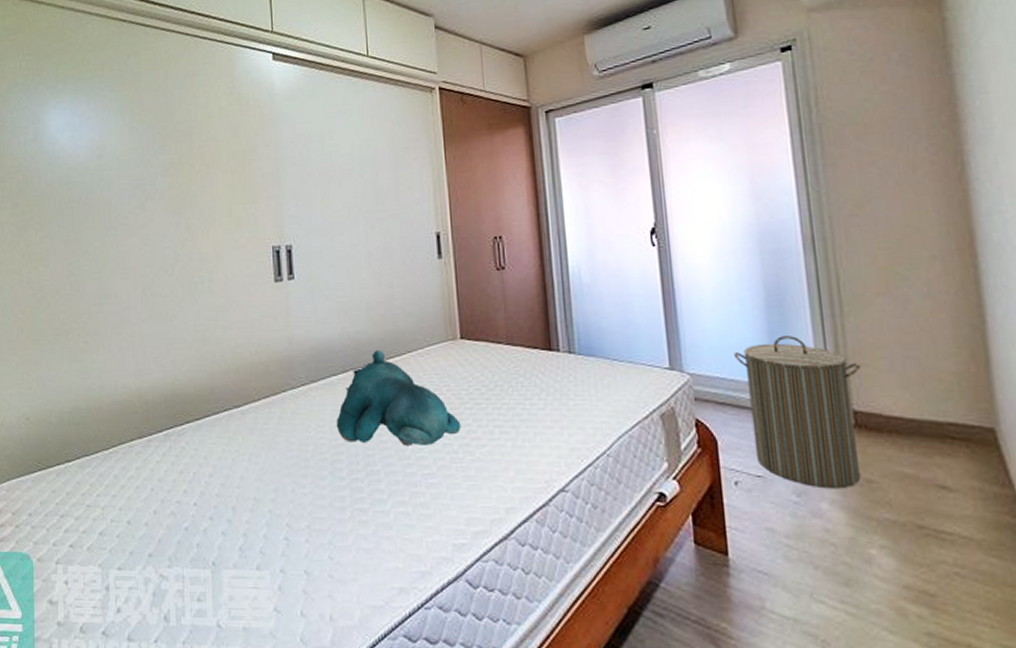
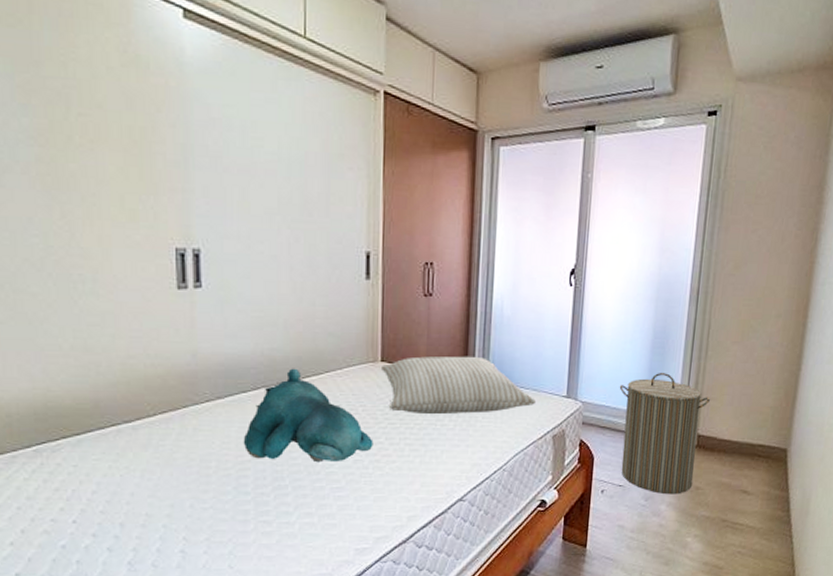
pillow: none [460,328,633,394] -> present [380,356,535,415]

